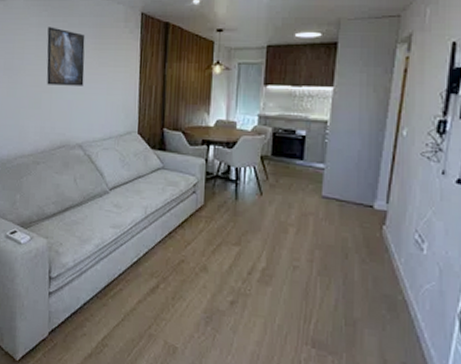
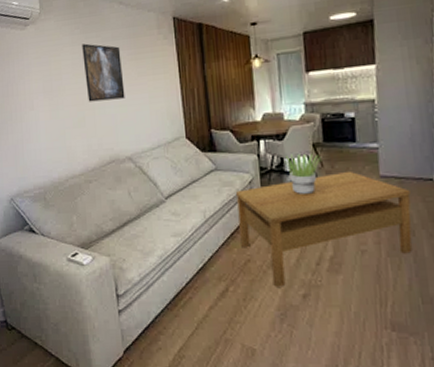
coffee table: none [177,187,349,291] -> present [236,170,412,287]
potted plant: none [230,163,268,204] -> present [283,153,322,194]

